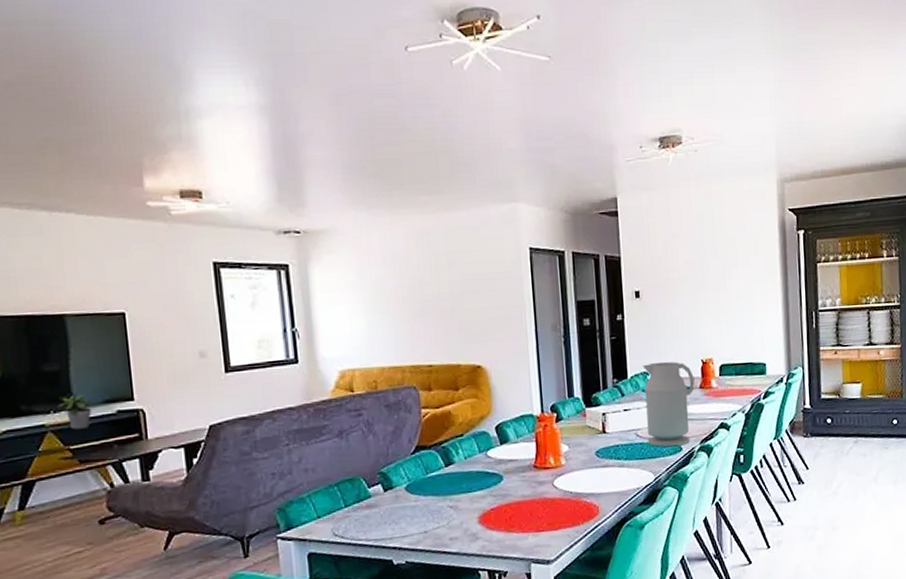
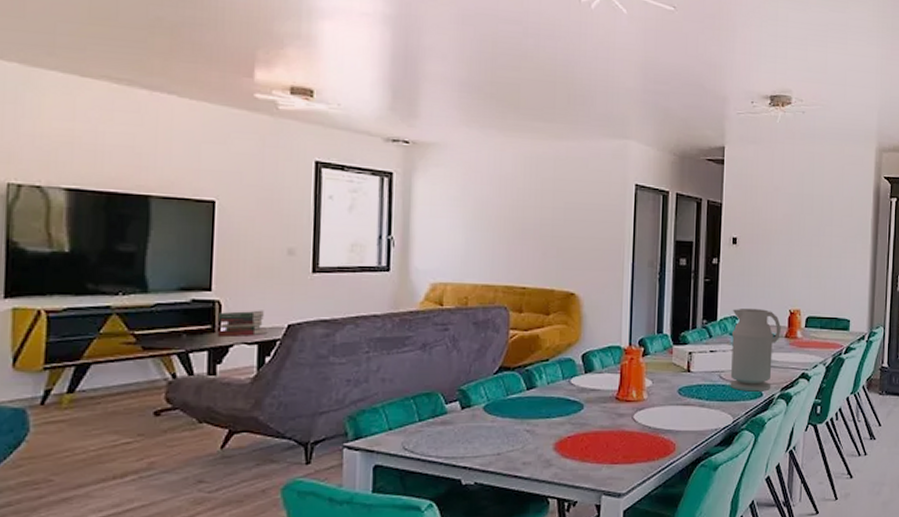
potted plant: present [57,394,93,429] -> none [127,277,166,314]
books: none [143,414,190,445] -> present [217,310,267,338]

